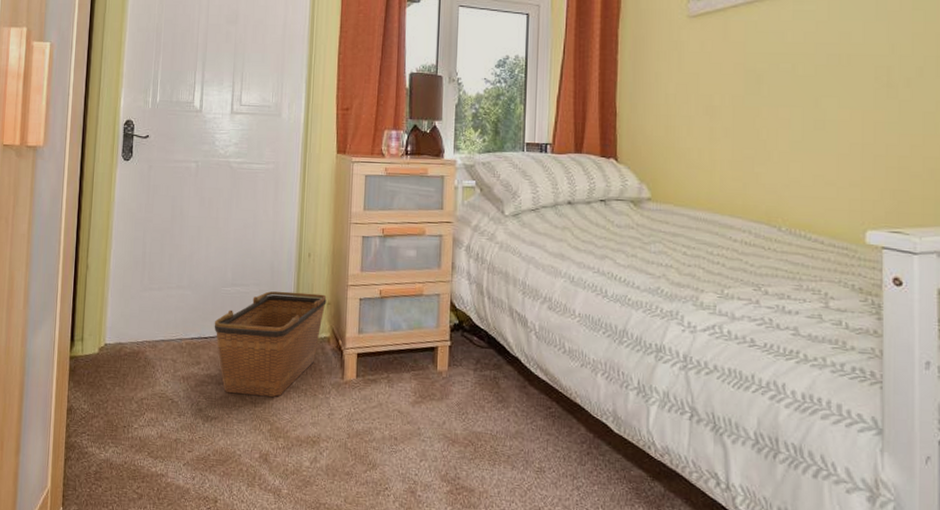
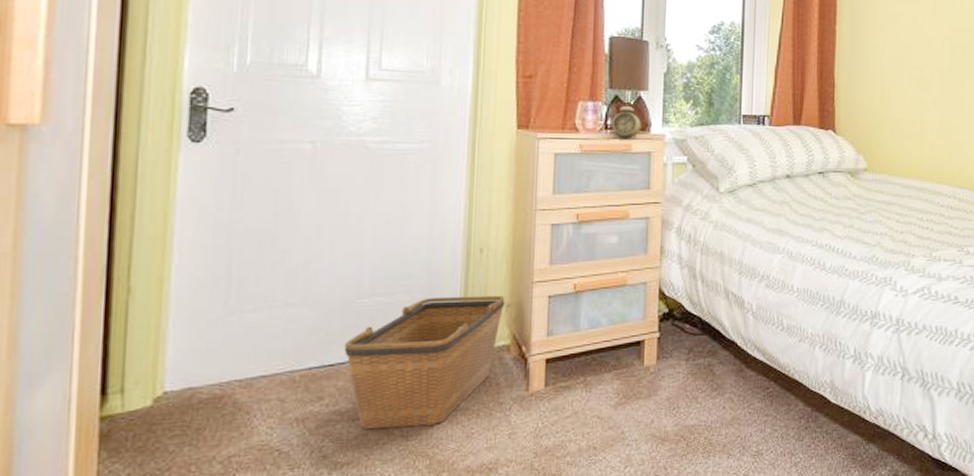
alarm clock: none [411,128,436,164] -> present [611,99,641,140]

